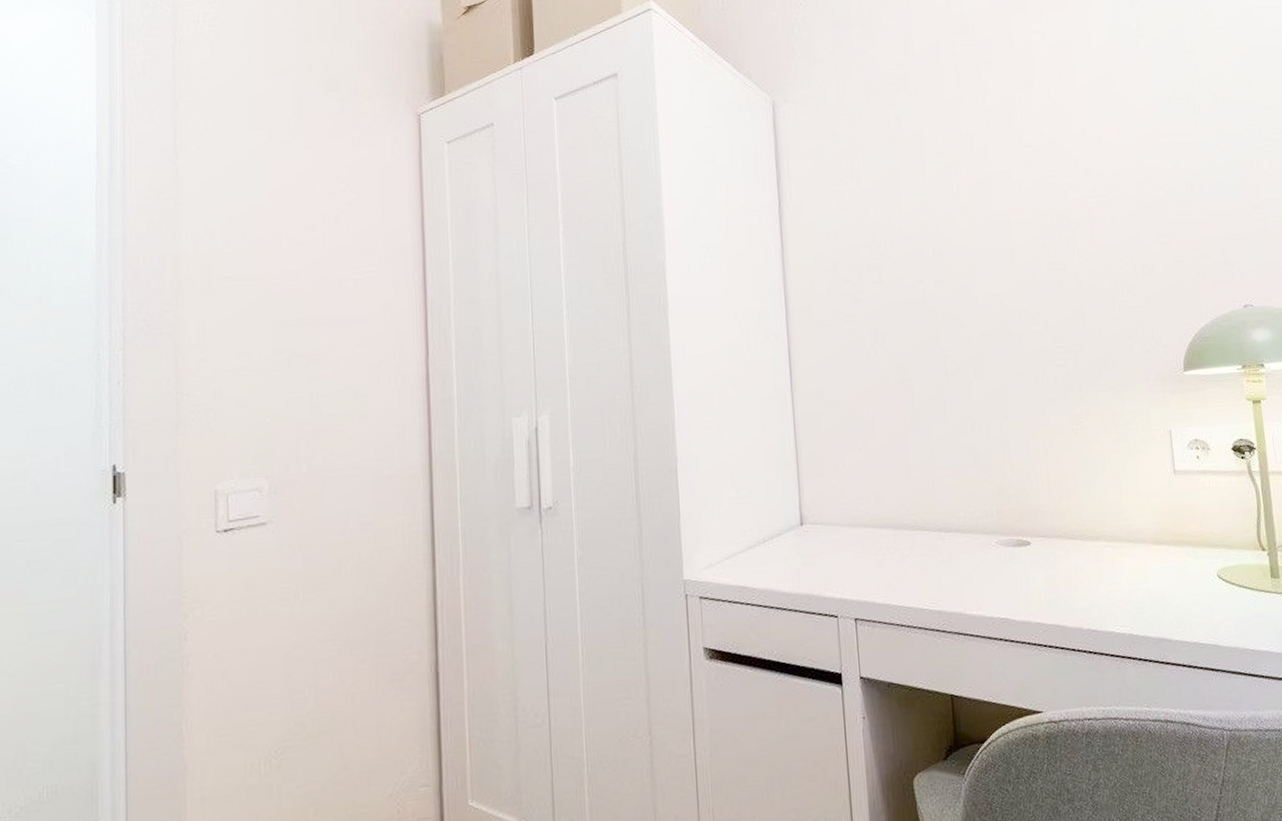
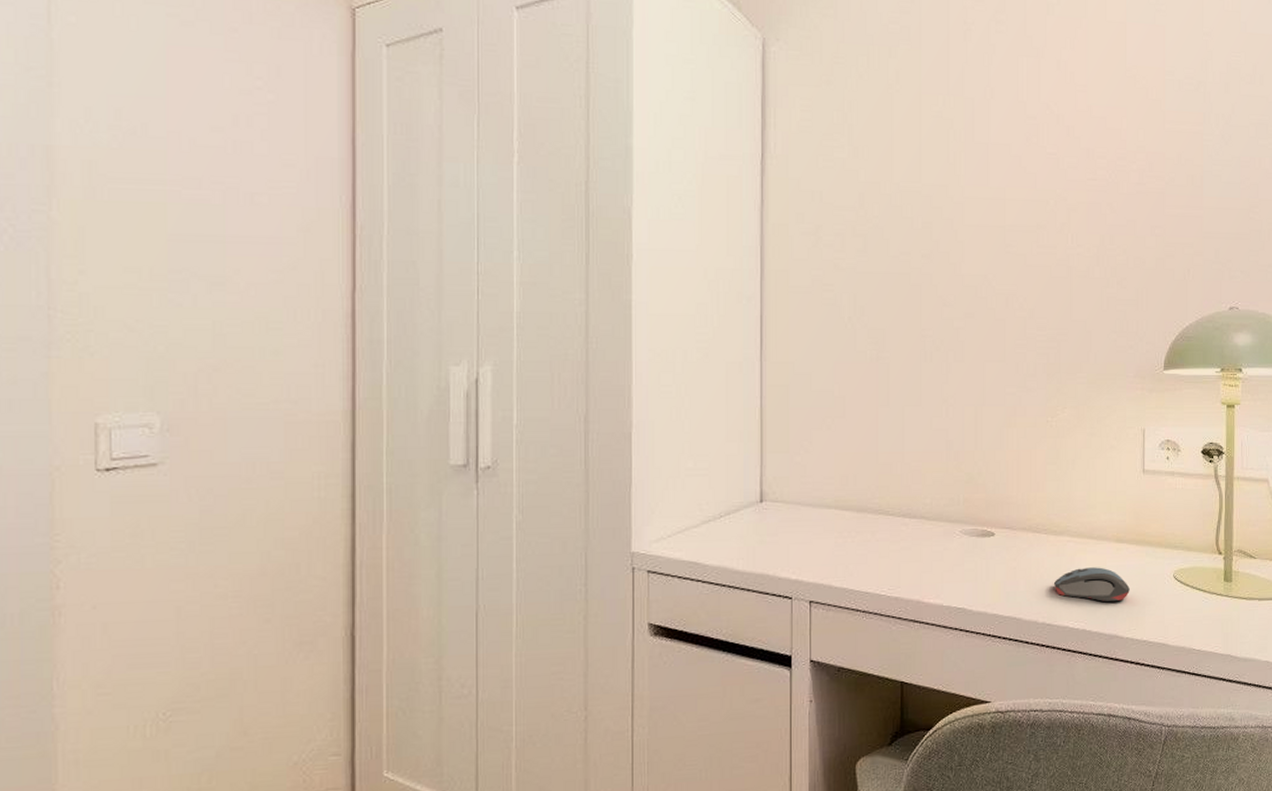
computer mouse: none [1094,570,1174,605] -> present [1053,567,1130,602]

